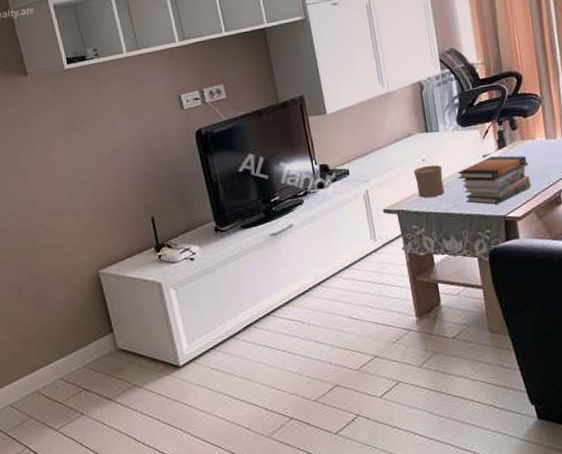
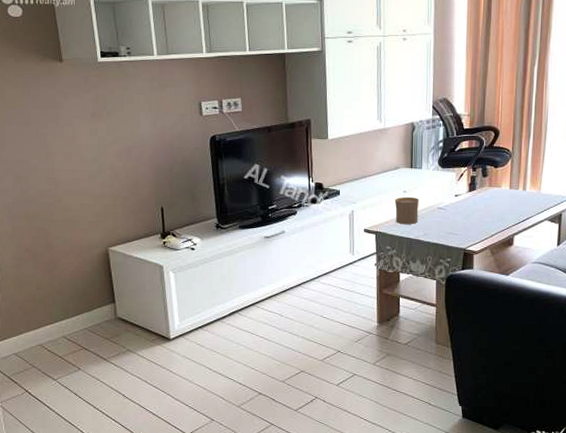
book stack: present [458,155,531,205] -> none [432,197,492,238]

